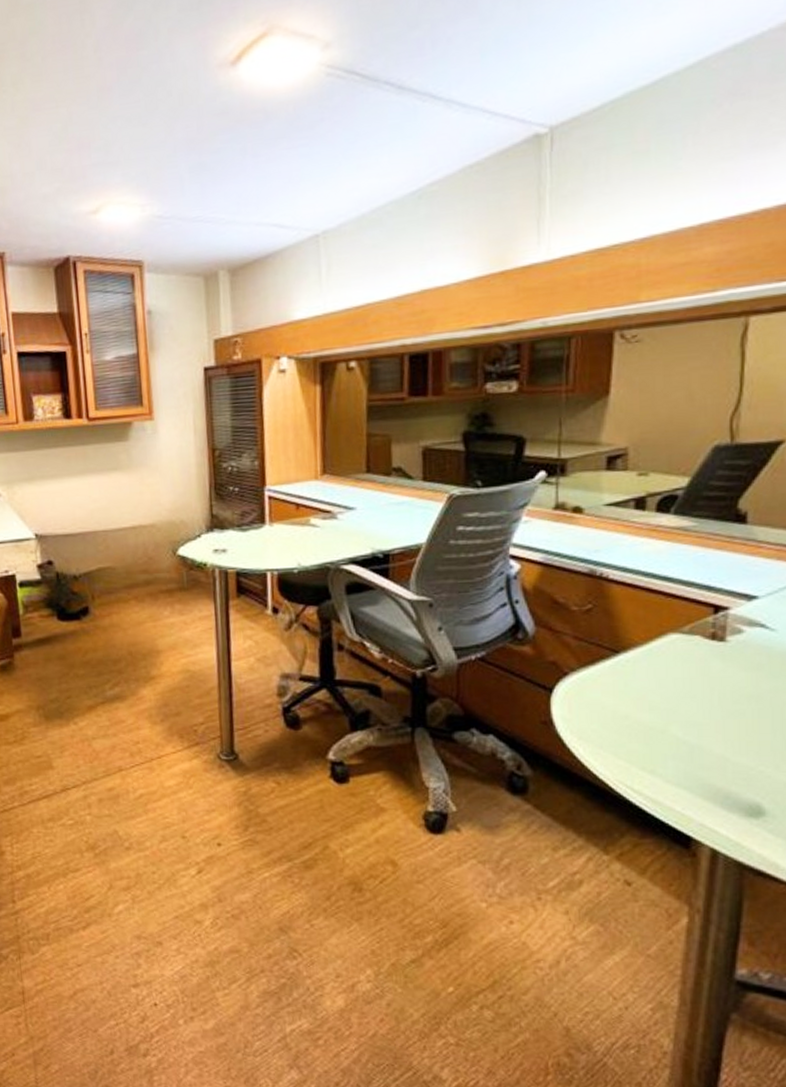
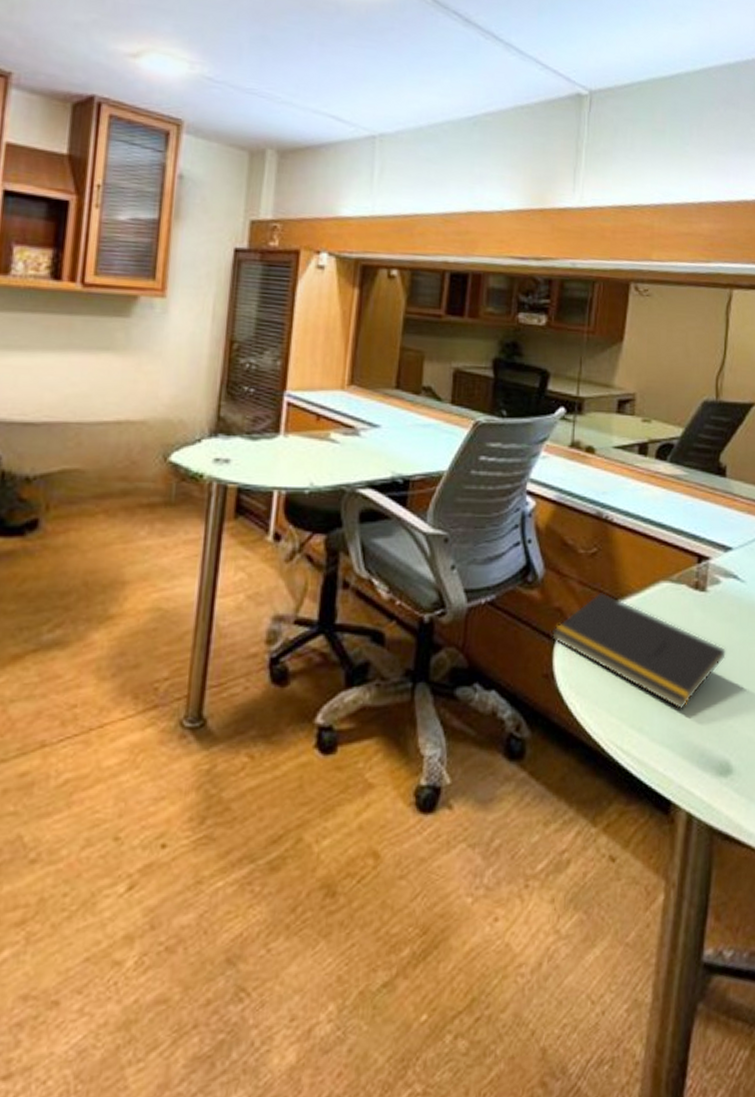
notepad: none [548,645,754,755] -> present [552,591,727,711]

